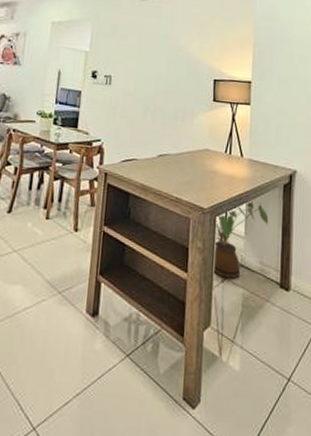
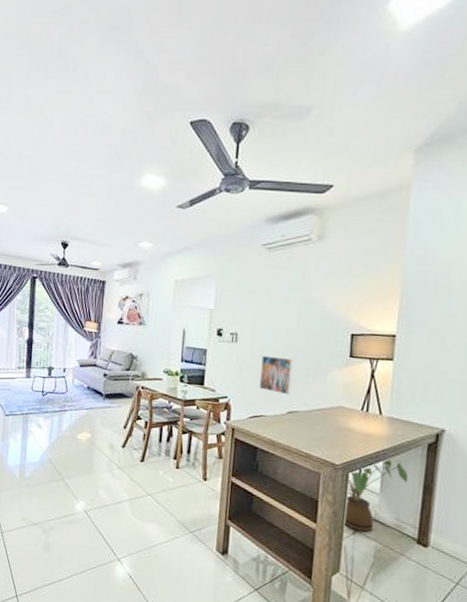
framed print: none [131,98,164,138] -> present [259,355,294,395]

